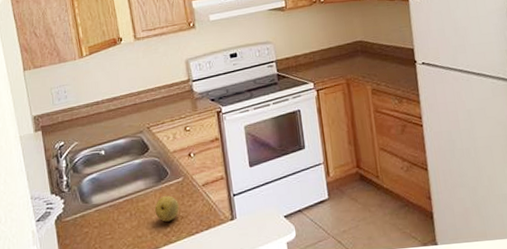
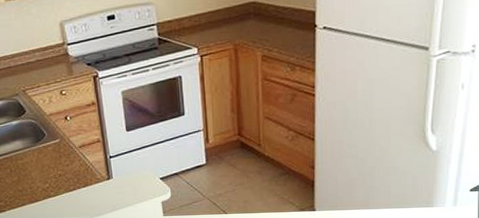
fruit: present [155,196,179,222] -> none [33,155,57,179]

